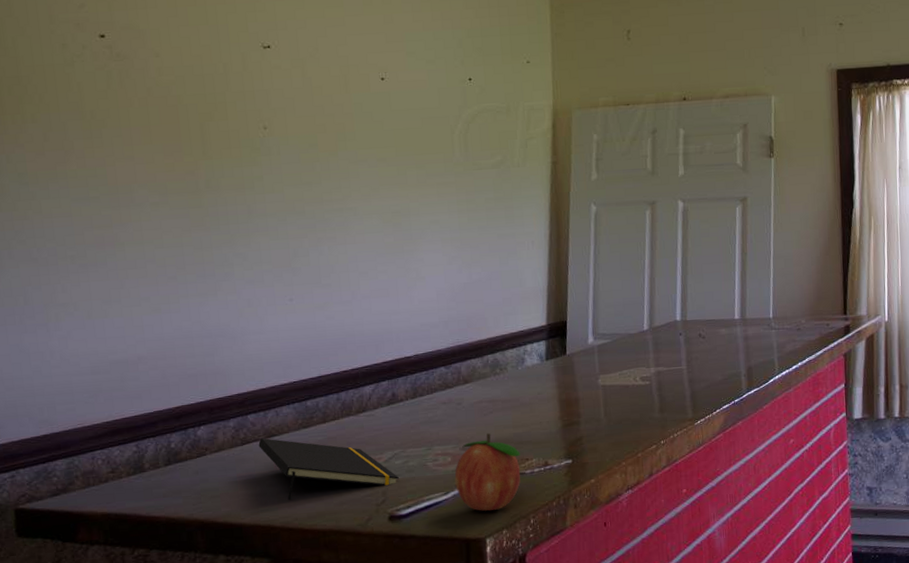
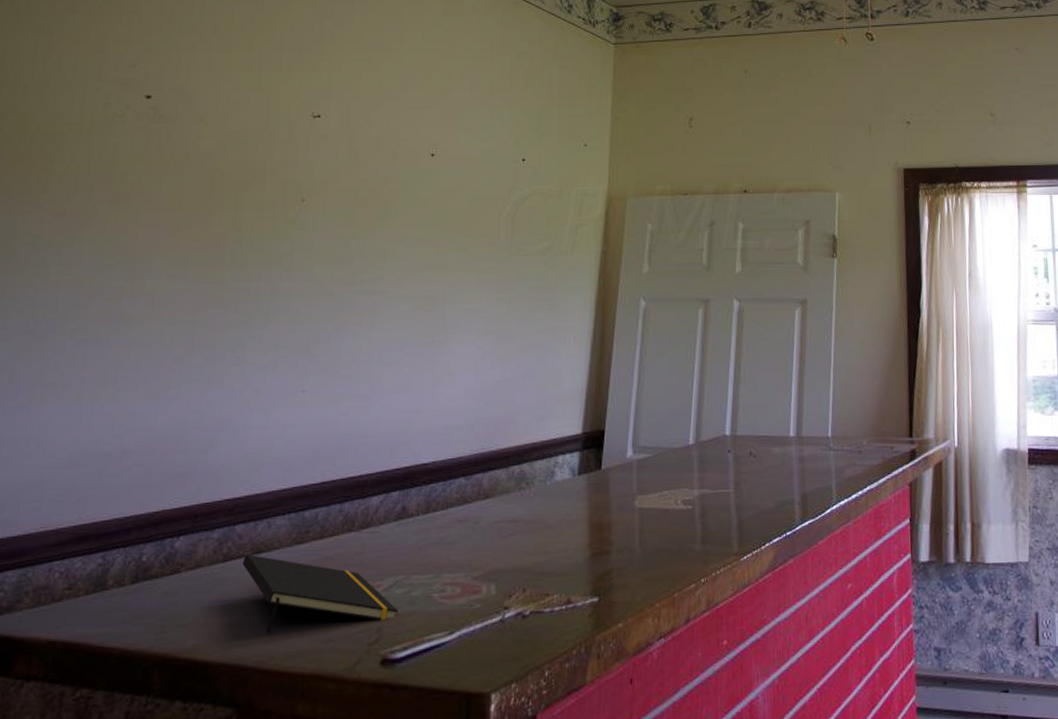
fruit: present [454,432,521,511] -> none [462,559,540,658]

